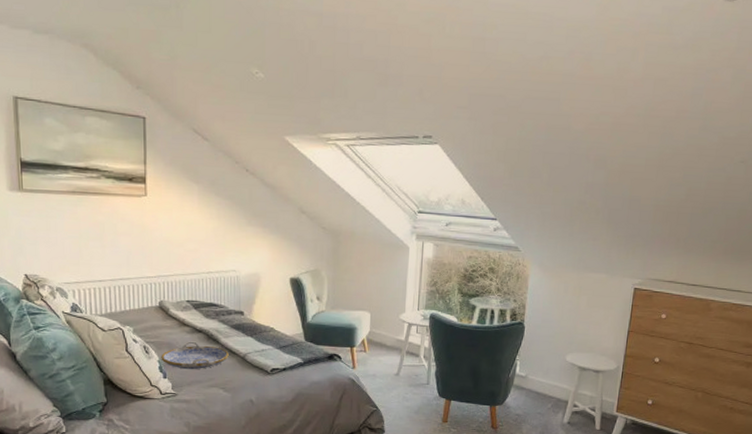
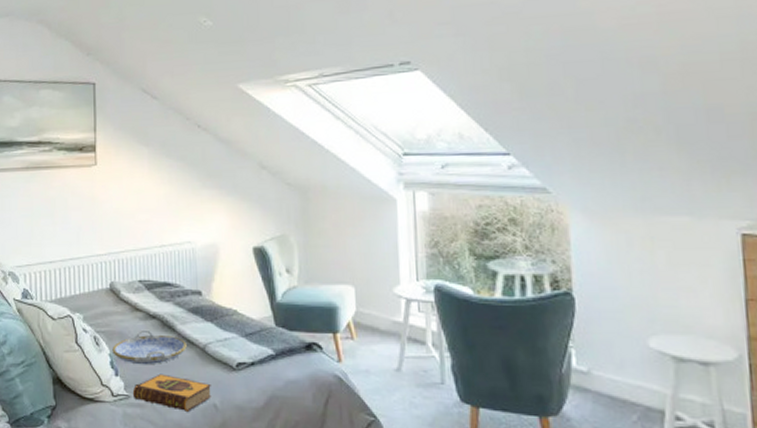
hardback book: none [179,376,249,405] -> present [132,373,211,412]

